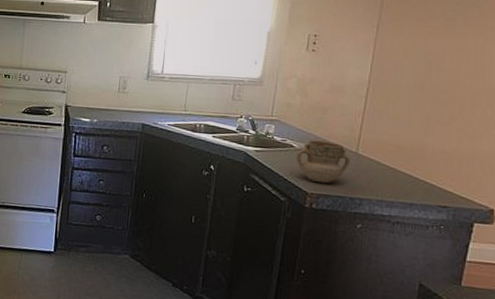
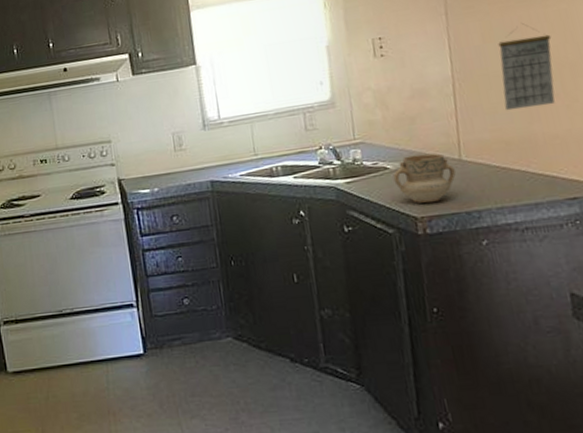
calendar: none [407,50,463,124] -> present [498,23,555,111]

